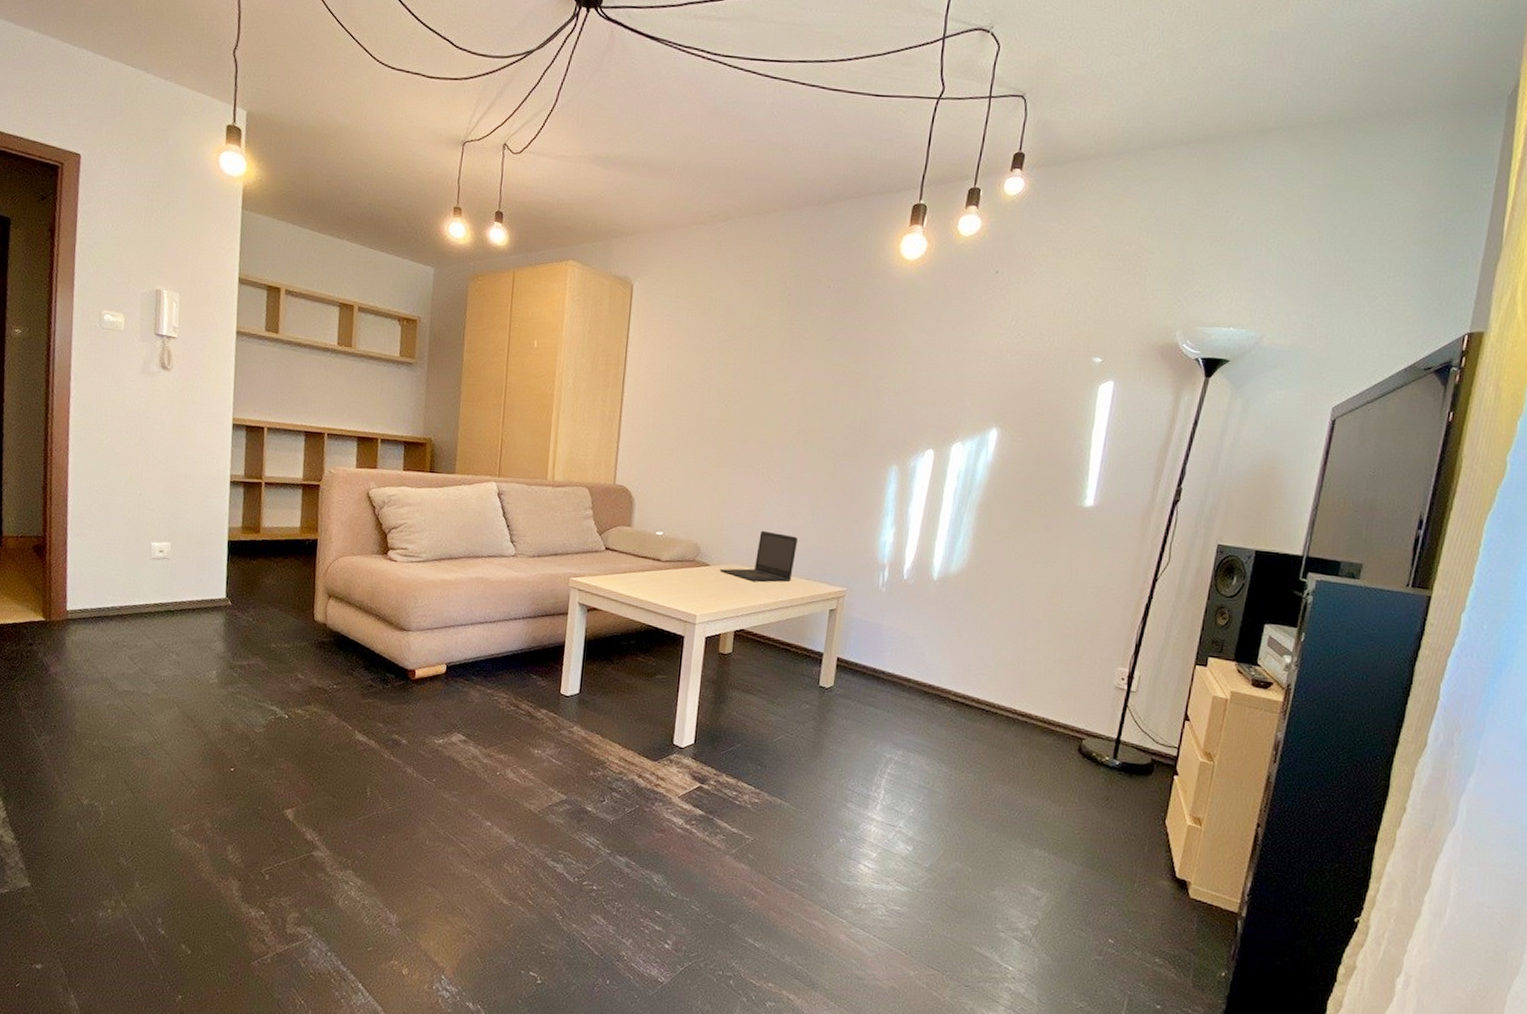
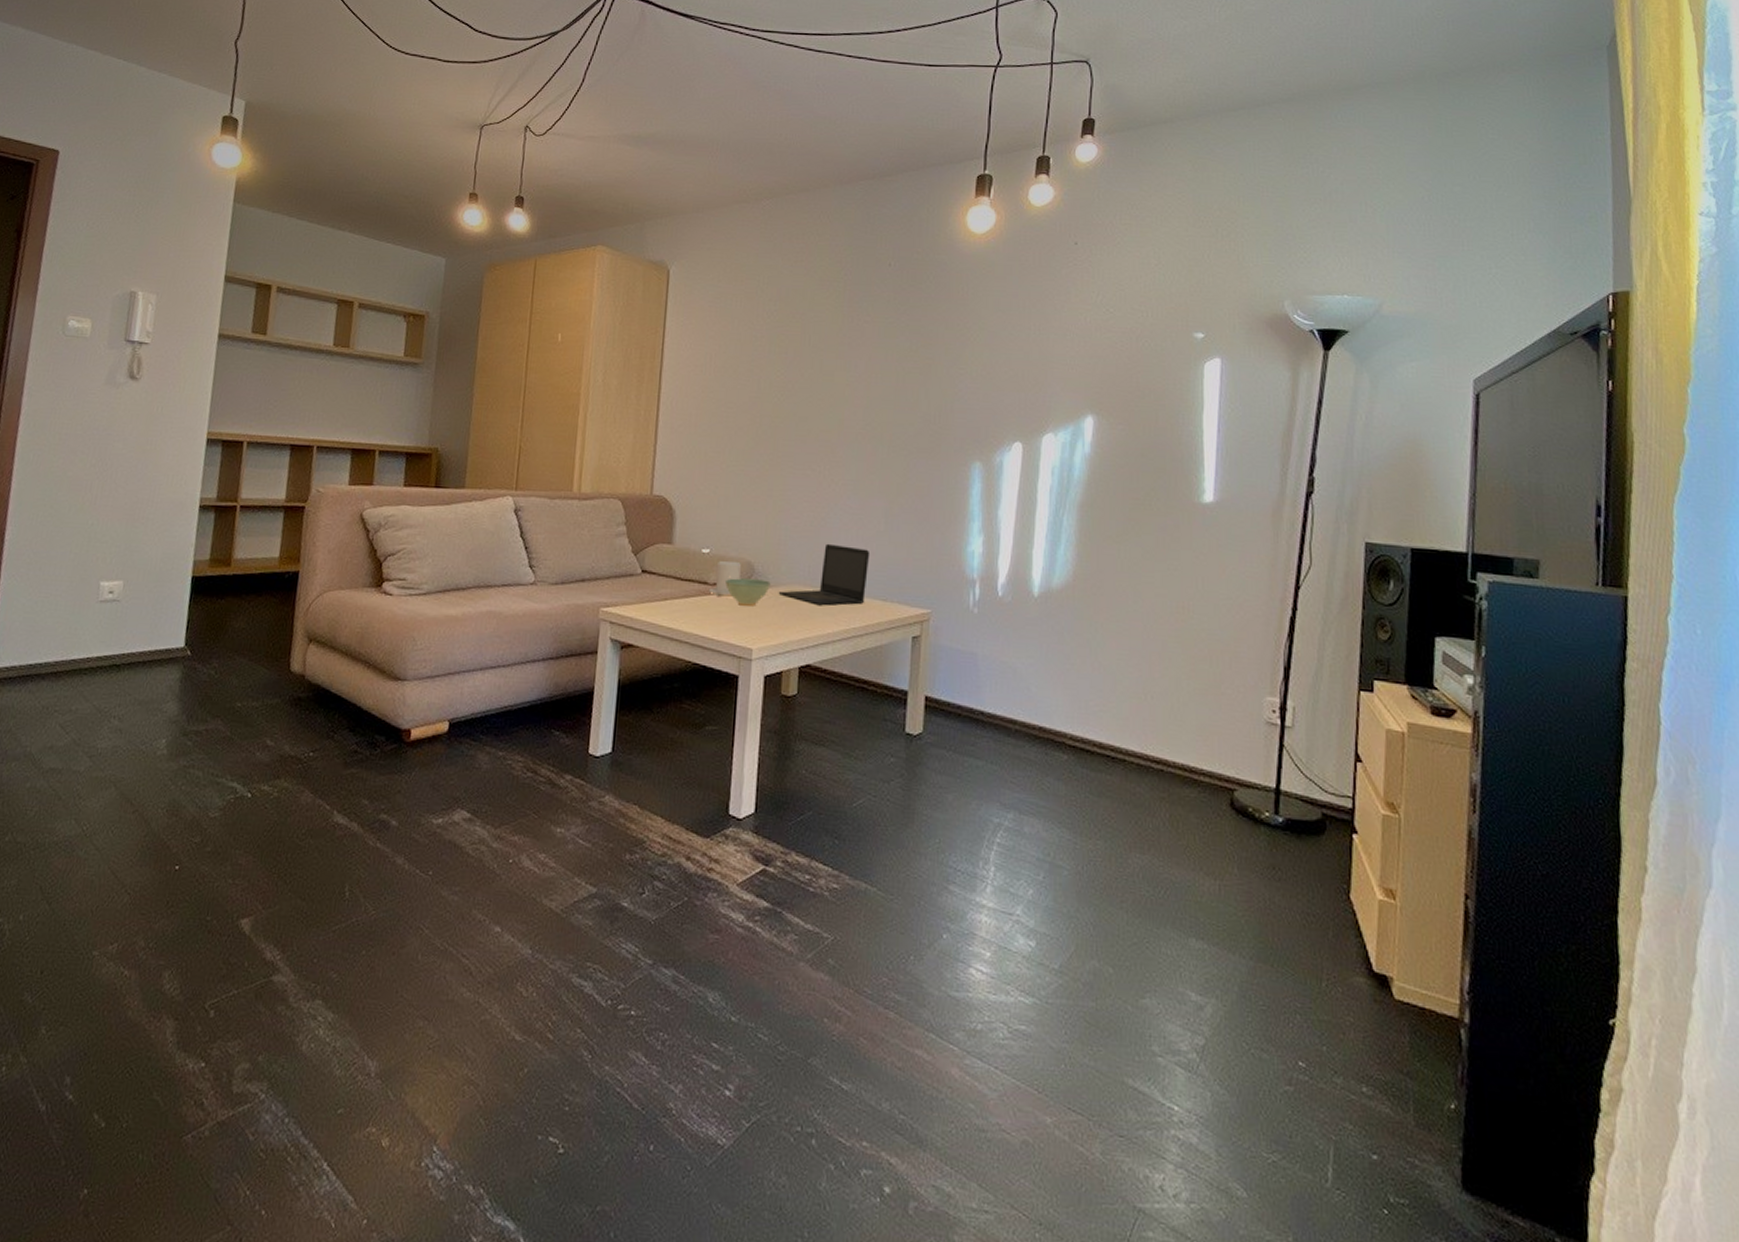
candle: none [661,542,689,573] -> present [708,560,742,598]
bowl: none [674,556,713,581] -> present [724,578,771,606]

